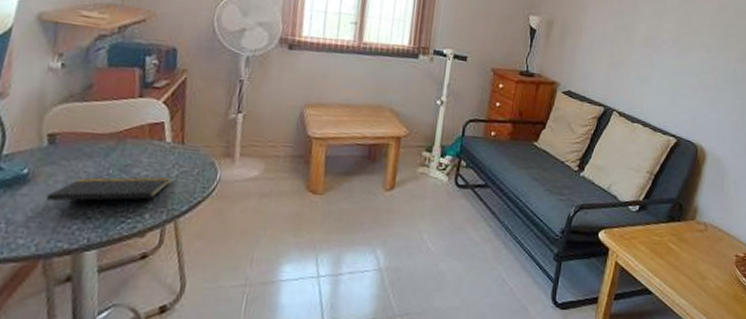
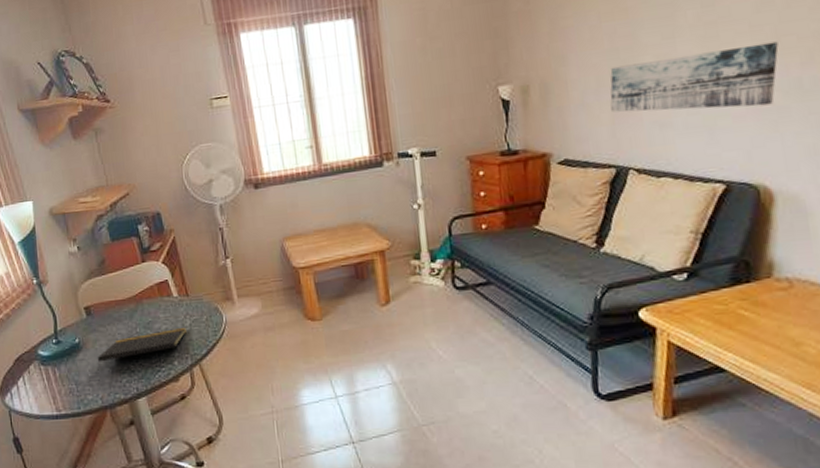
wall art: none [610,25,726,85] -> present [610,41,779,113]

